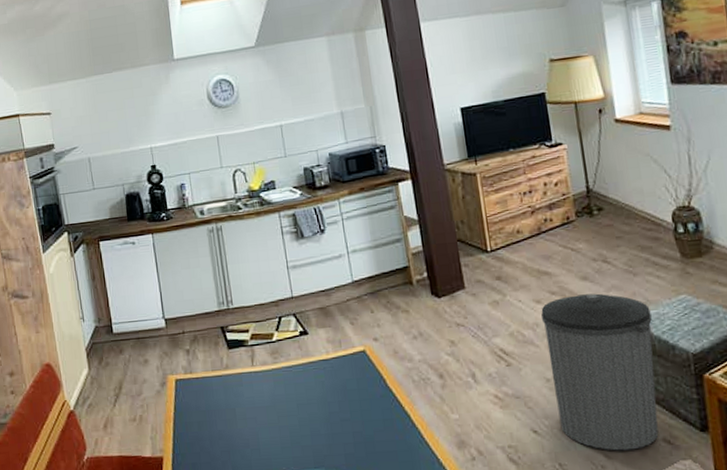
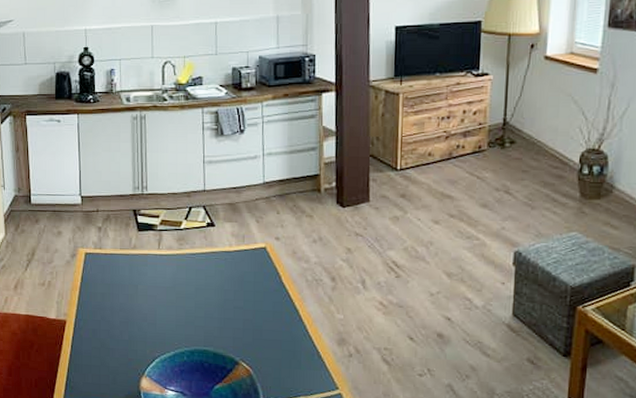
trash can: present [541,293,659,451] -> none [435,220,541,365]

